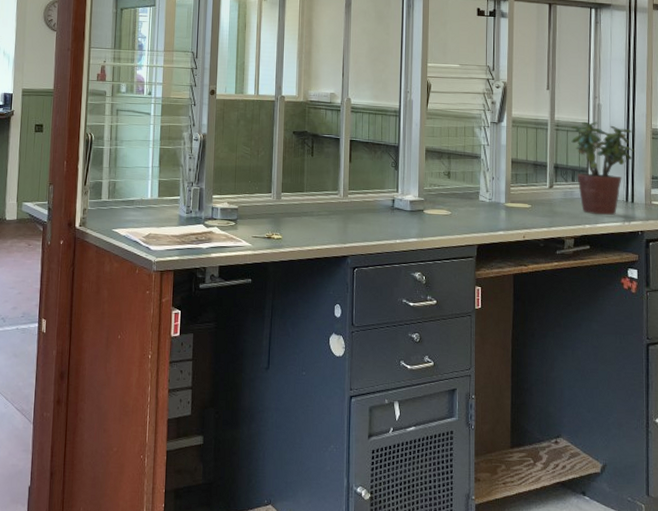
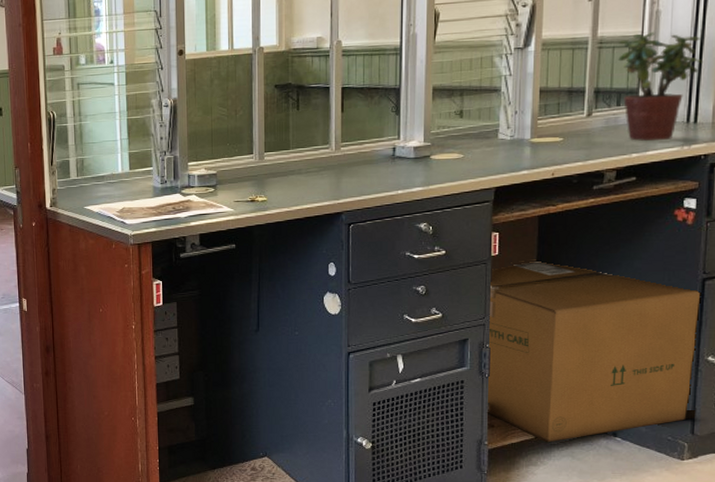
box: none [473,315,650,500] -> present [486,259,701,443]

